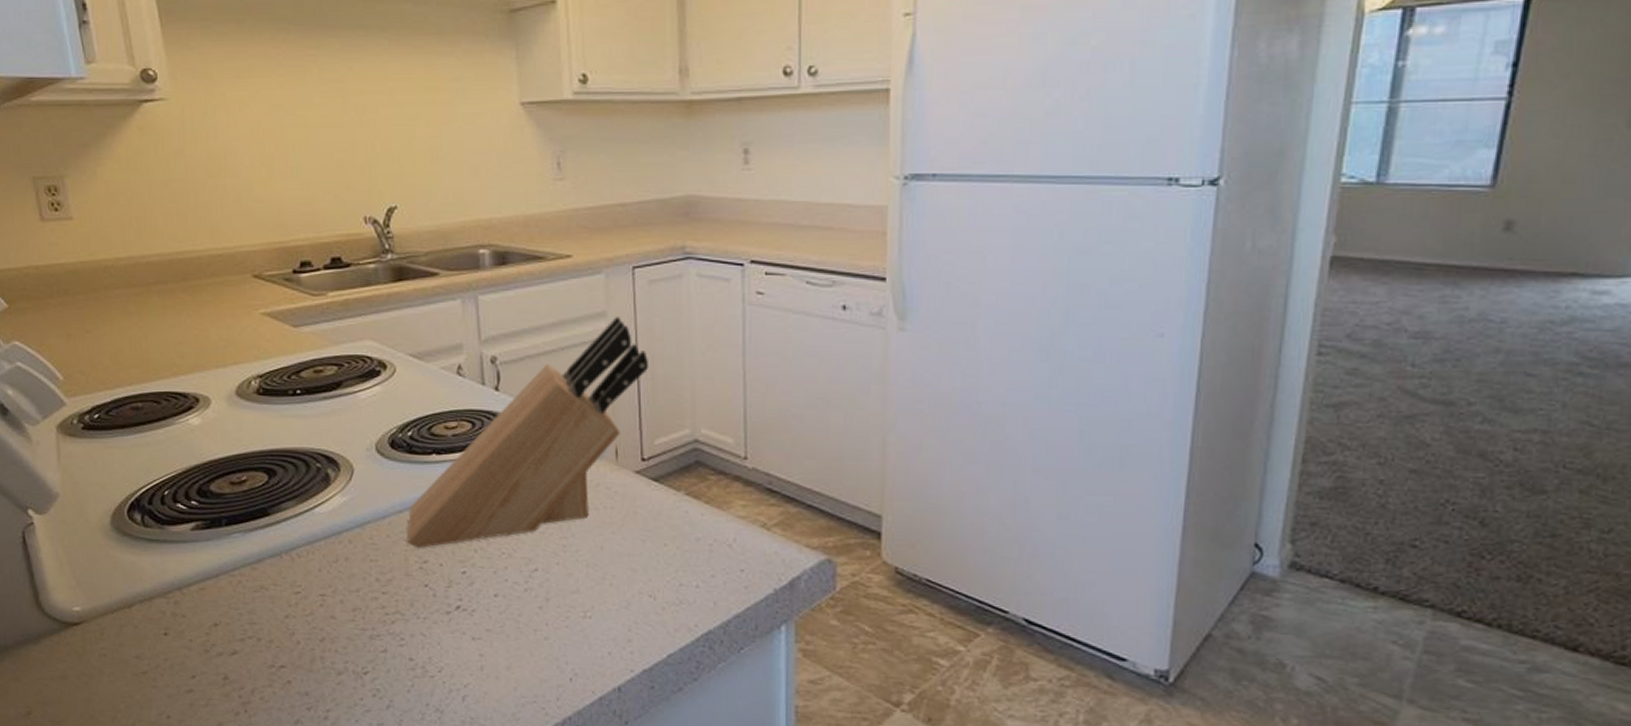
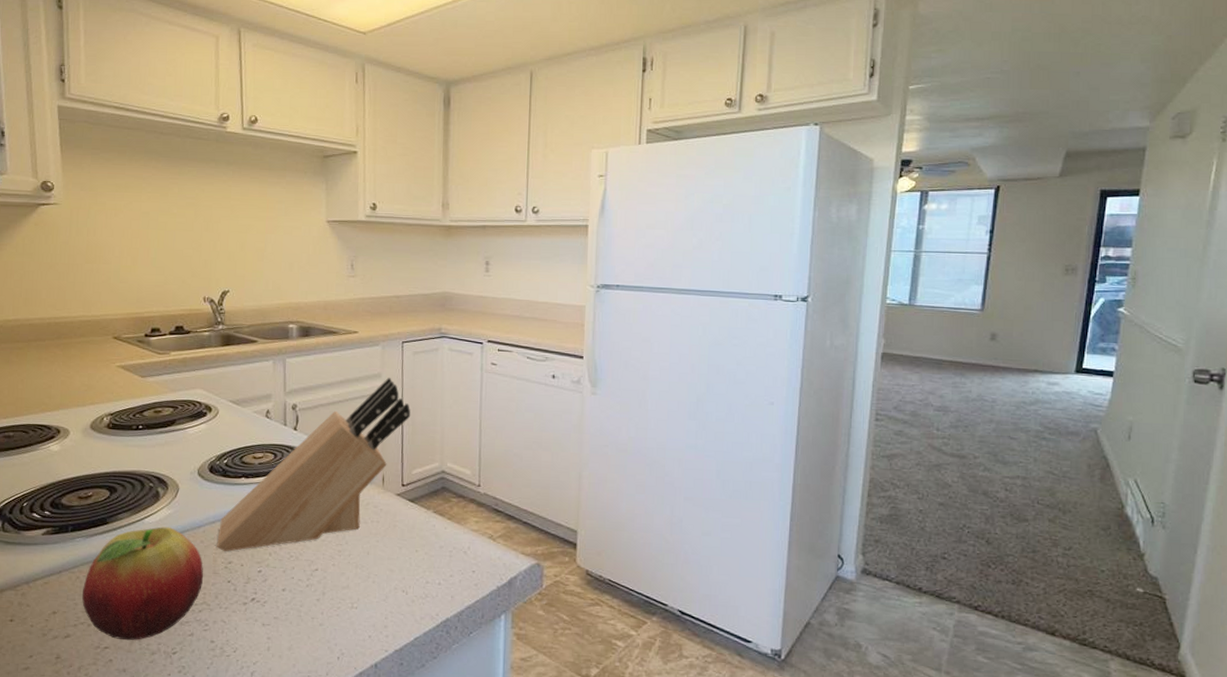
fruit: none [247,518,394,659] -> present [82,527,204,641]

